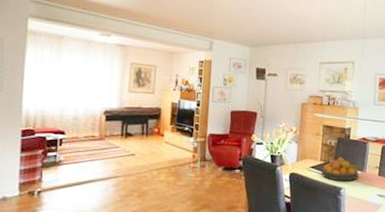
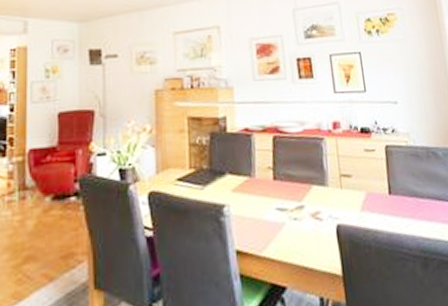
fruit bowl: present [321,157,359,181] -> none [192,159,246,196]

